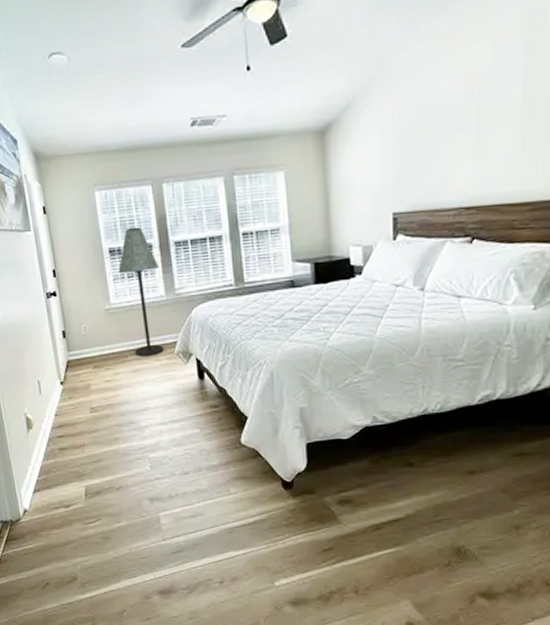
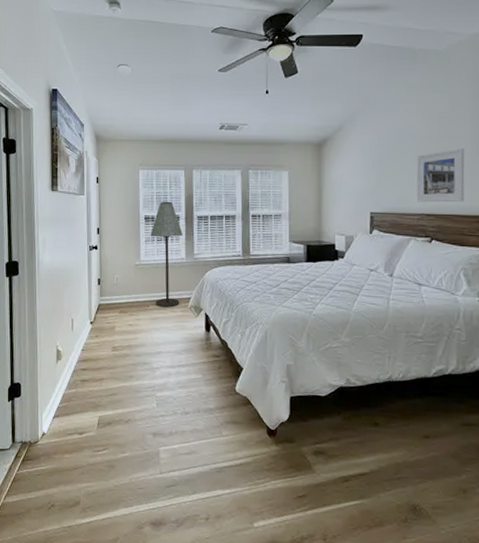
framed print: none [450,115,515,193] -> present [416,148,465,203]

